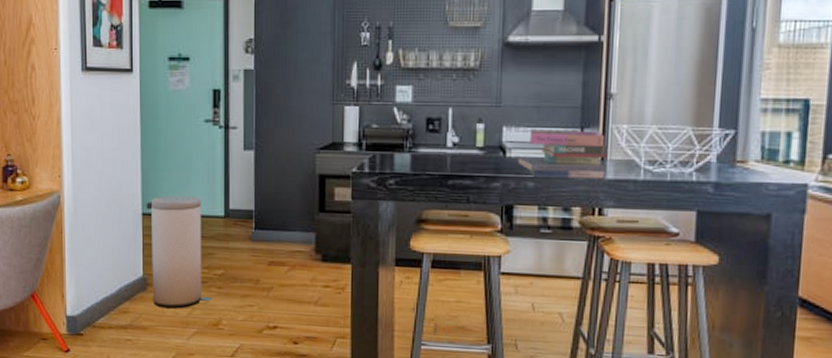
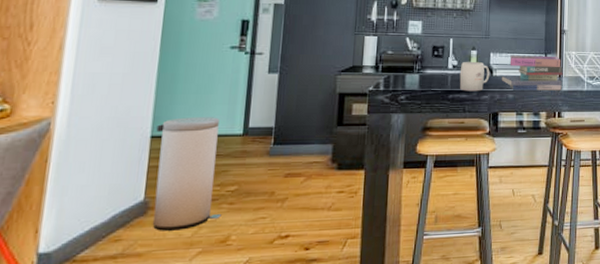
mug: none [461,137,502,177] -> present [459,61,490,91]

